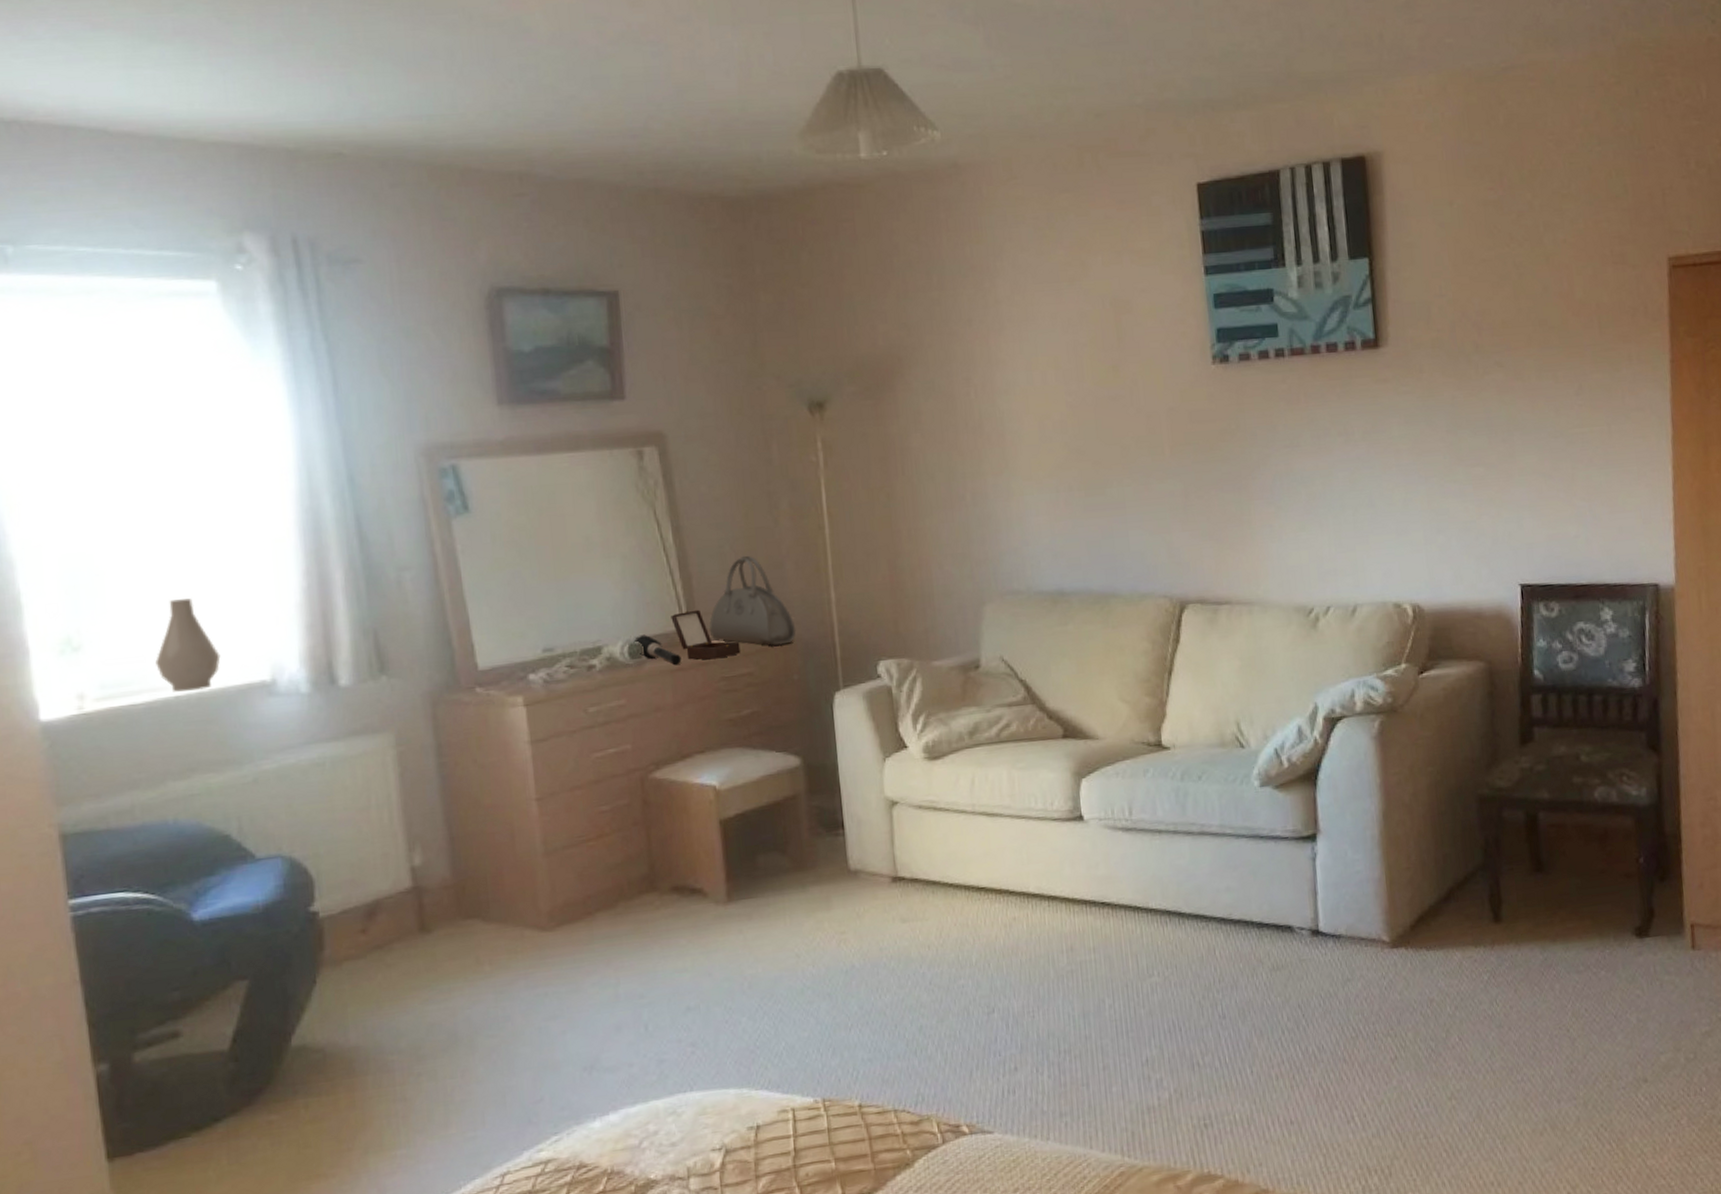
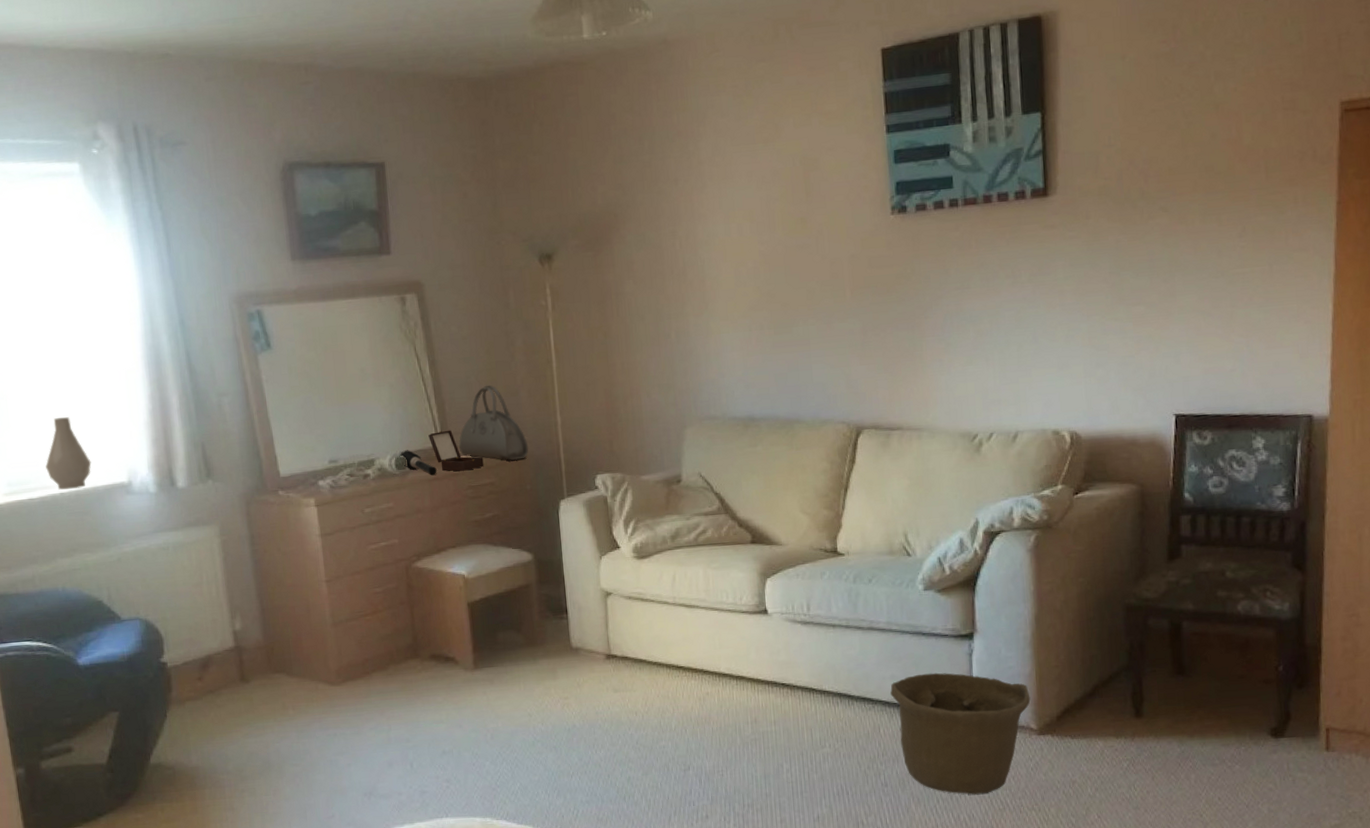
basket: none [1226,881,1381,1022] -> present [890,672,1031,795]

